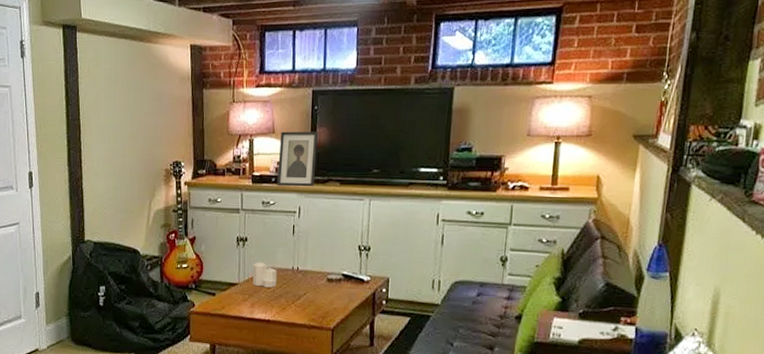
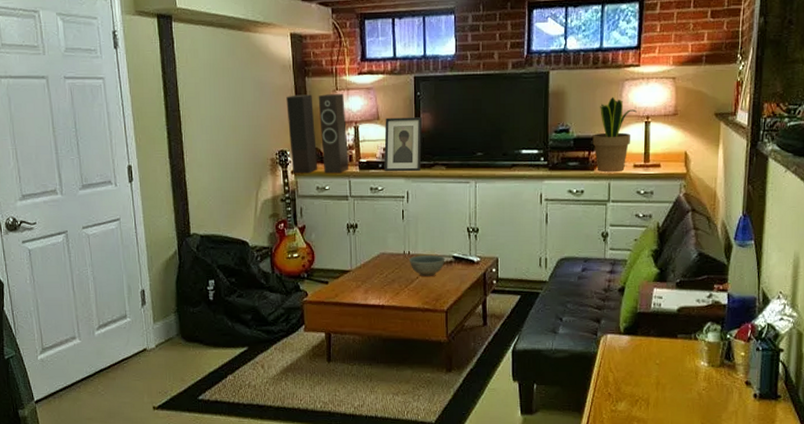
stereo: none [183,105,242,186] -> present [286,93,348,174]
candle: present [252,259,277,288] -> none [365,245,389,273]
bowl: none [297,271,335,294] -> present [408,254,445,277]
potted plant: none [496,115,547,195] -> present [592,96,637,173]

